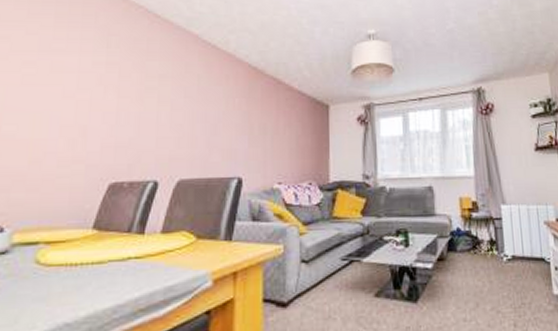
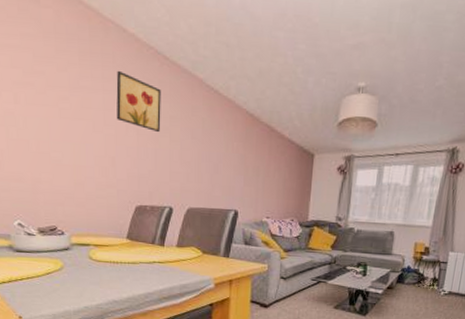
wall art: none [94,30,150,94] -> present [116,70,161,133]

